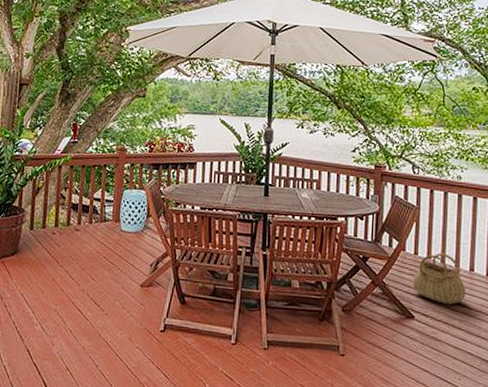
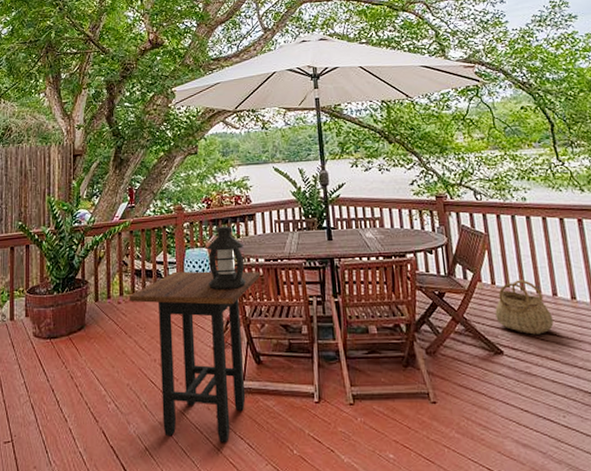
side table: none [64,209,194,371] -> present [130,271,260,443]
lantern: none [143,162,181,233] -> present [207,217,246,291]

